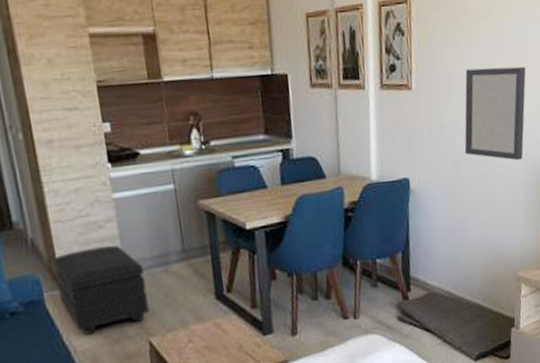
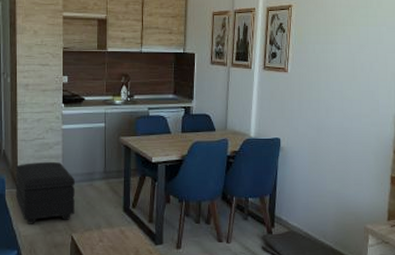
home mirror: present [464,66,526,161] -> none [327,61,382,134]

